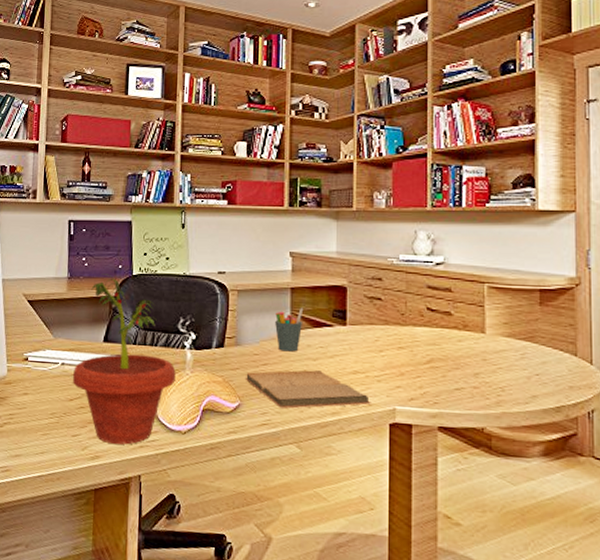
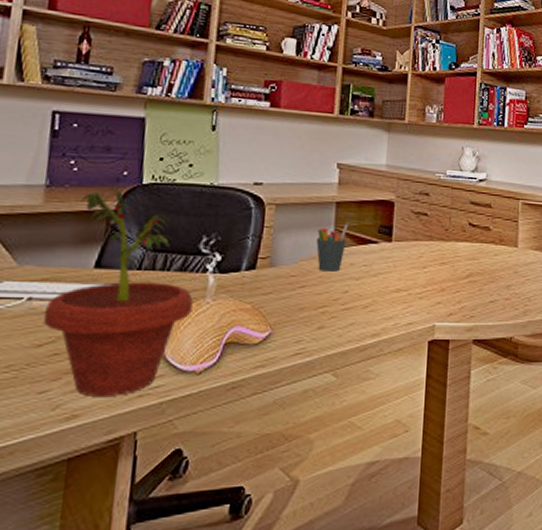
book: present [245,370,371,409] -> none [278,290,412,334]

